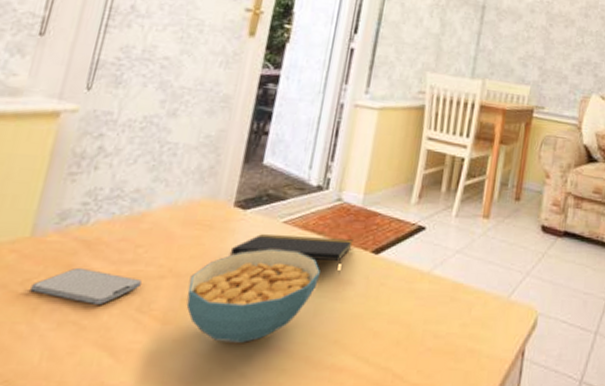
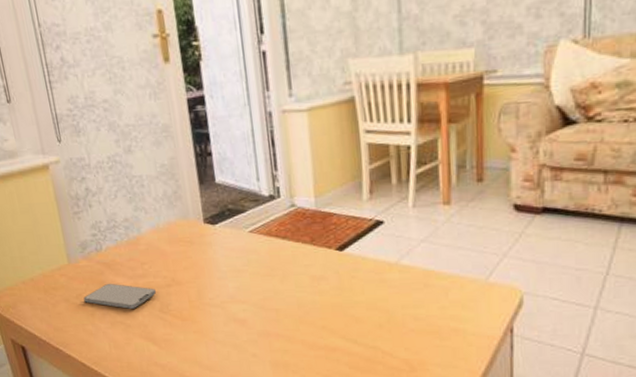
cereal bowl: present [186,249,321,343] -> none [189,255,295,332]
notepad: present [229,234,353,273] -> none [213,240,316,271]

